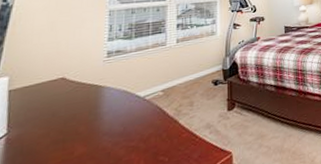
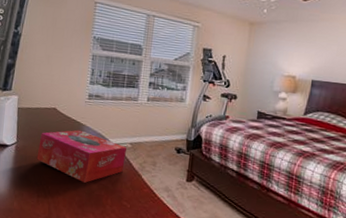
tissue box: none [38,93,159,153] -> present [36,129,128,183]

